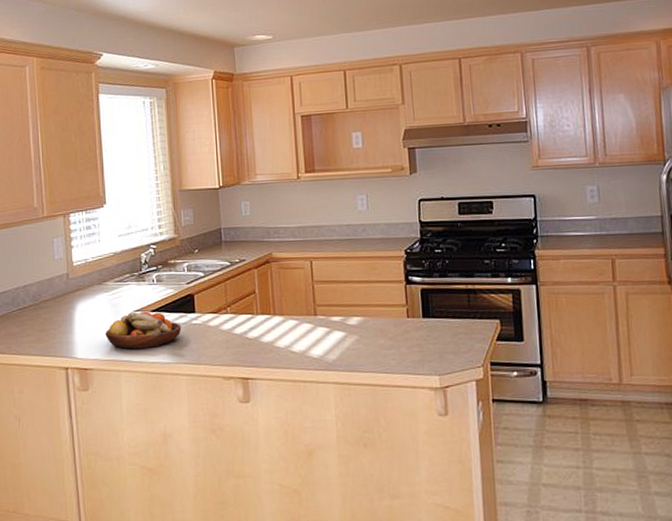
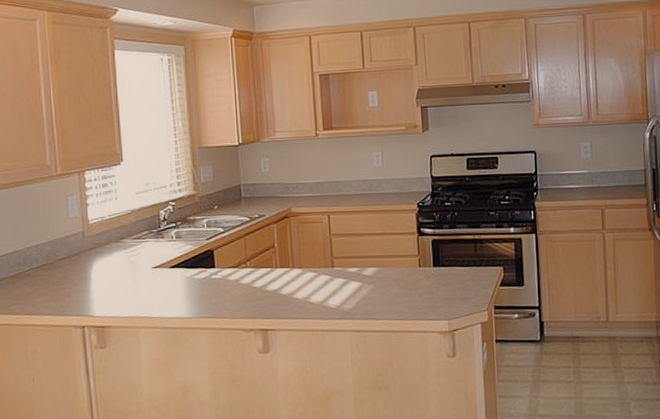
fruit bowl: present [105,311,182,350] -> none [123,267,201,306]

